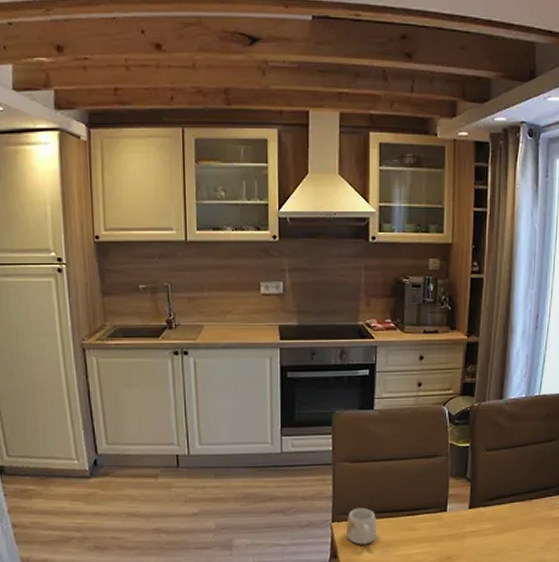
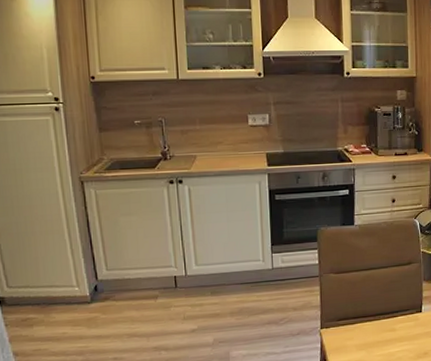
mug: present [346,507,377,545] -> none [334,313,362,348]

